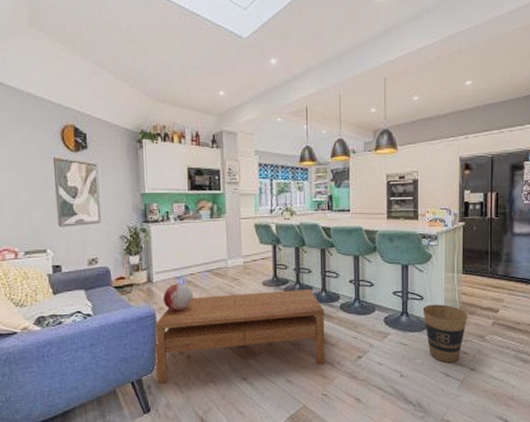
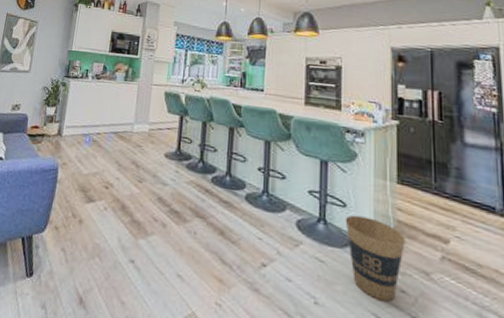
coffee table: present [154,289,325,383] -> none [45,157,227,264]
decorative orb: present [162,283,194,311] -> none [67,140,97,170]

